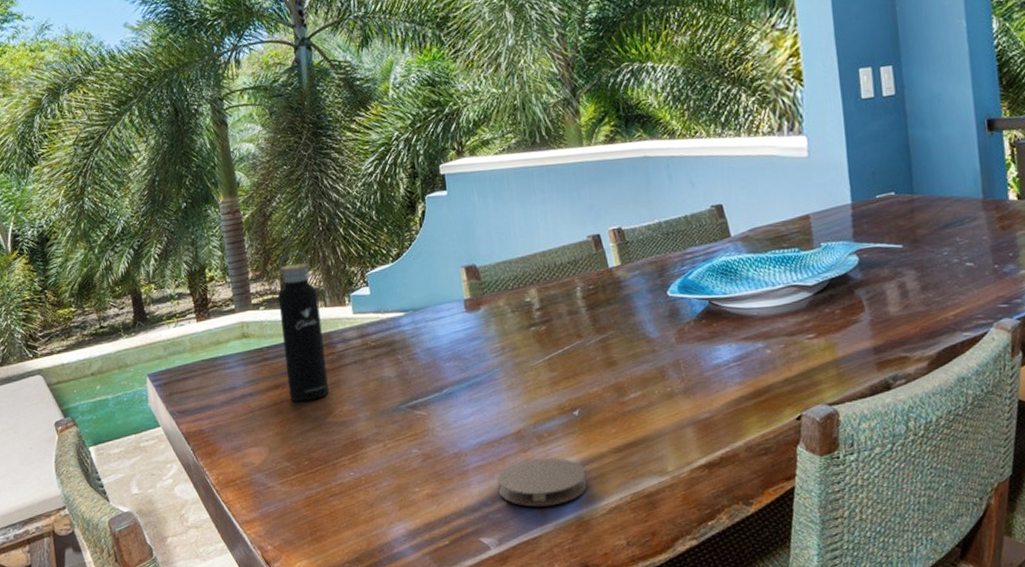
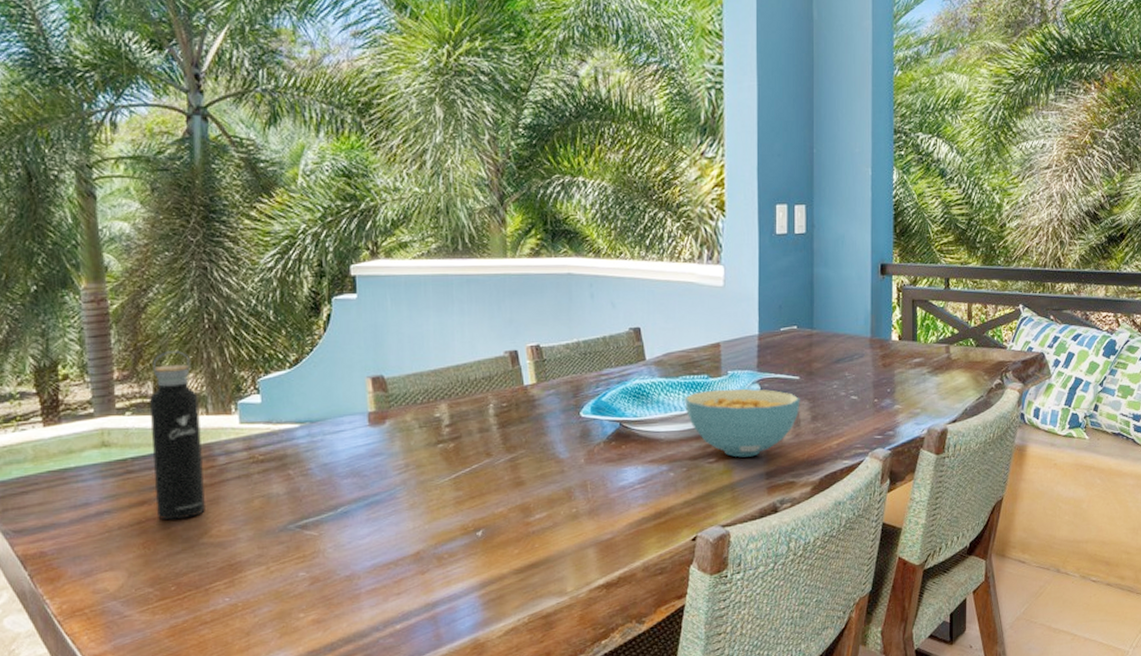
coaster: present [497,457,588,507] -> none [391,579,486,631]
cereal bowl: none [775,260,906,332] -> present [685,388,800,457]

